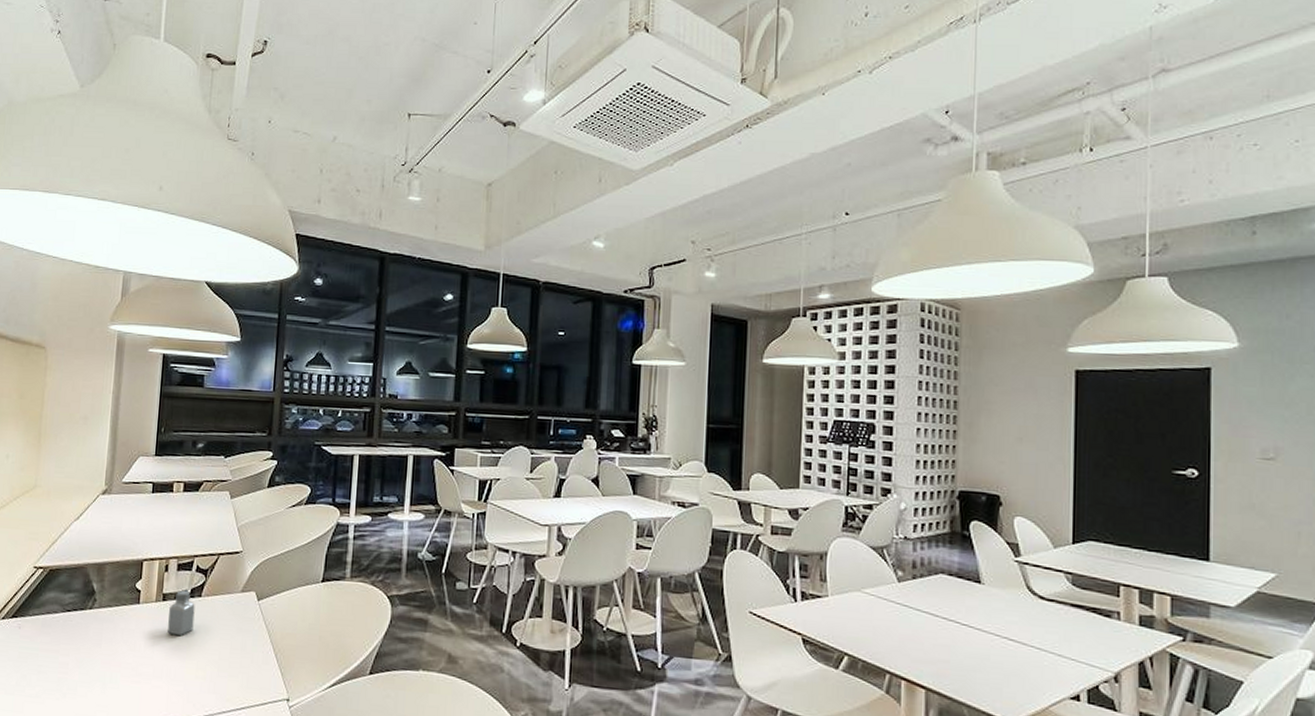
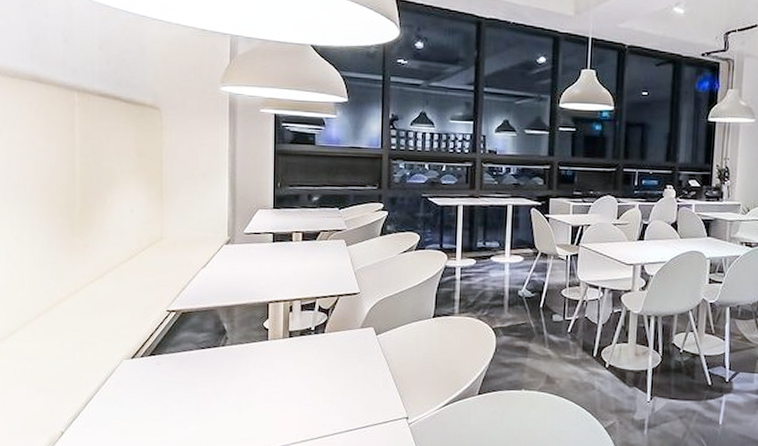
saltshaker: present [168,590,195,636] -> none [296,327,319,368]

